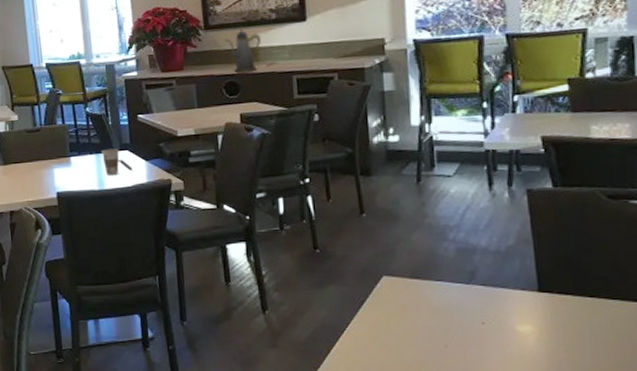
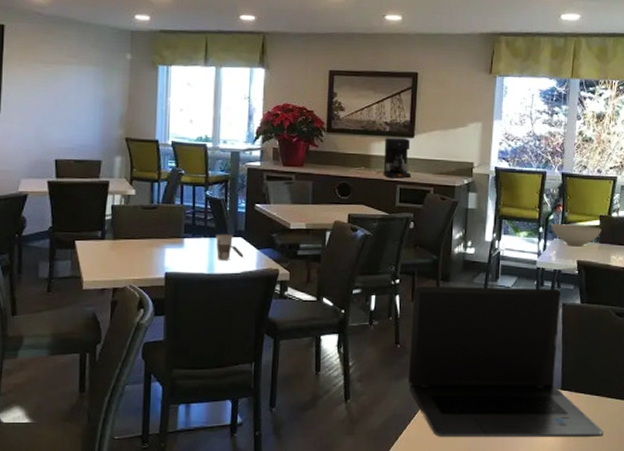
coffee pot: present [224,27,261,73] -> none [342,135,374,177]
coffee maker: none [271,23,308,70] -> present [383,137,411,179]
laptop computer: none [328,173,607,349] -> present [408,286,604,437]
bowl: none [498,92,573,120] -> present [551,224,602,247]

